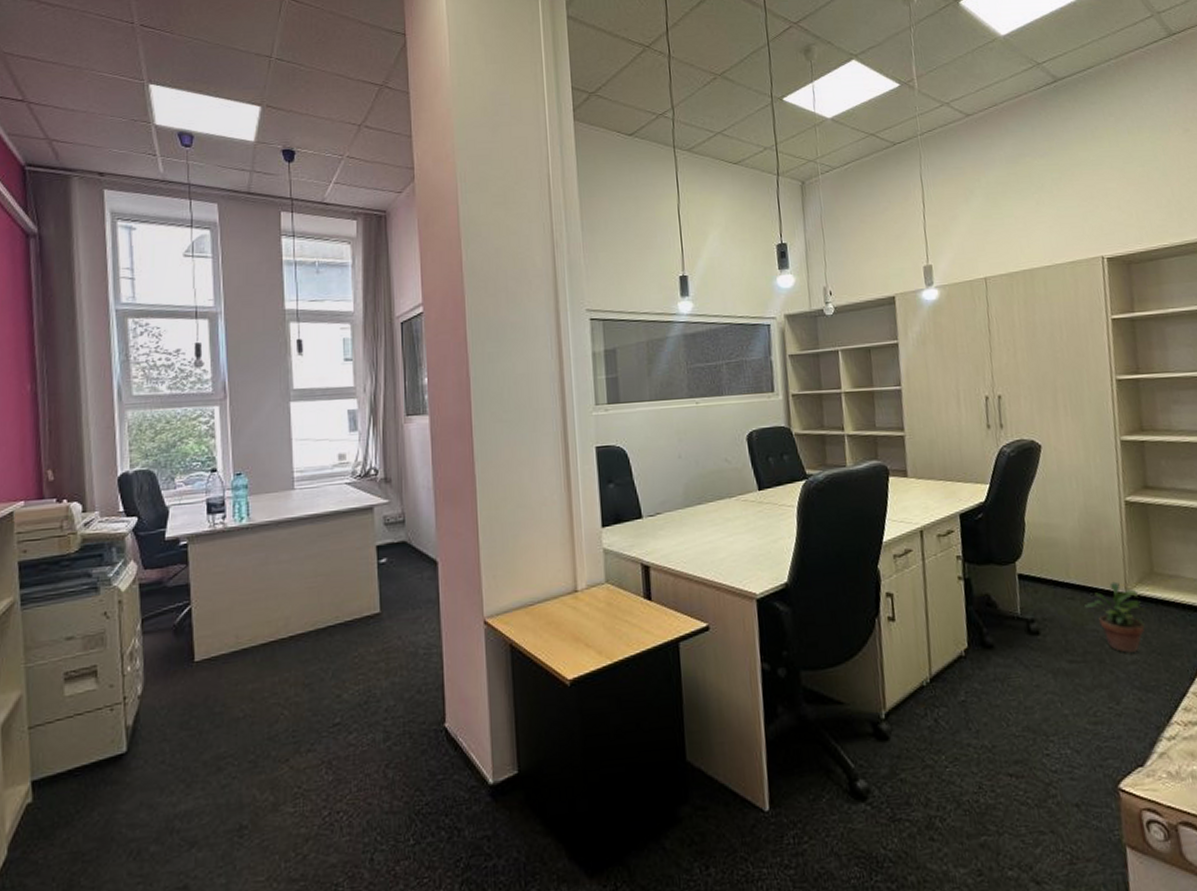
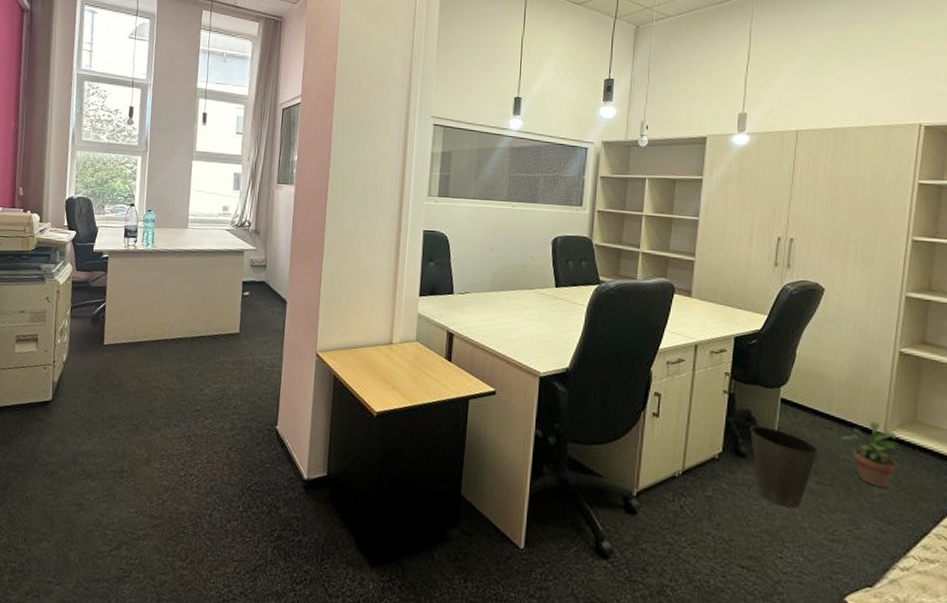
waste basket: none [992,609,1066,696] -> present [750,425,819,508]

